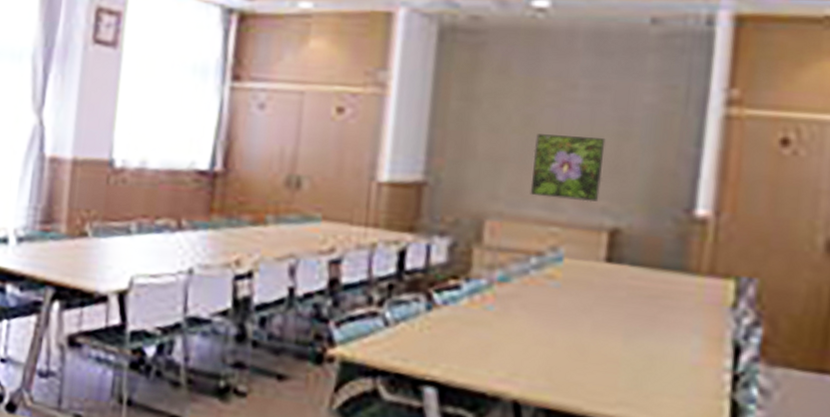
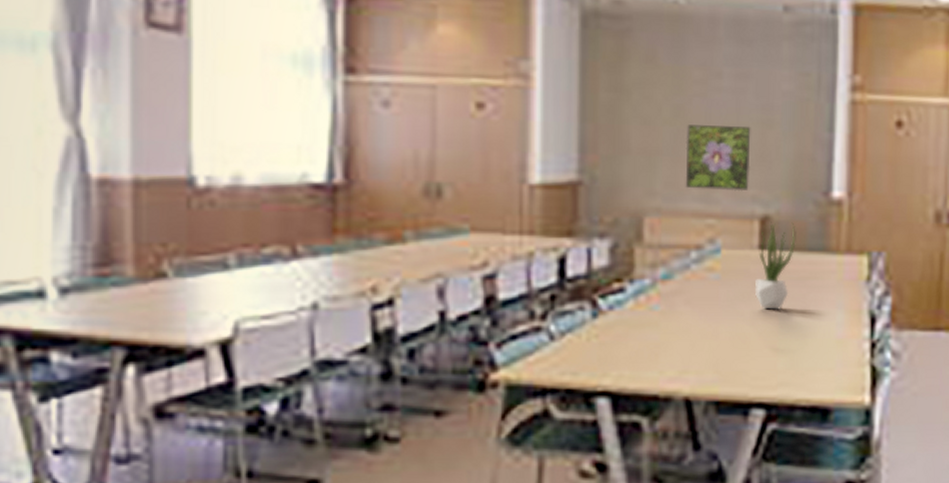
potted plant: none [598,235,650,326] -> present [755,222,796,310]

